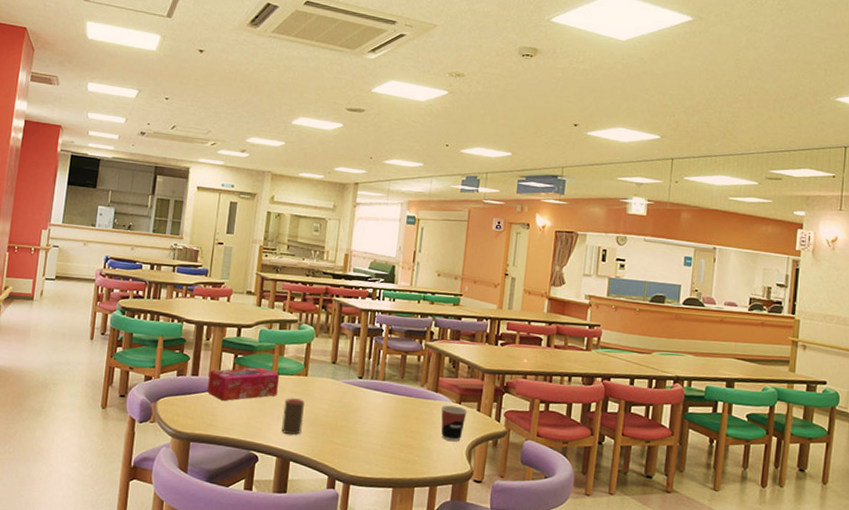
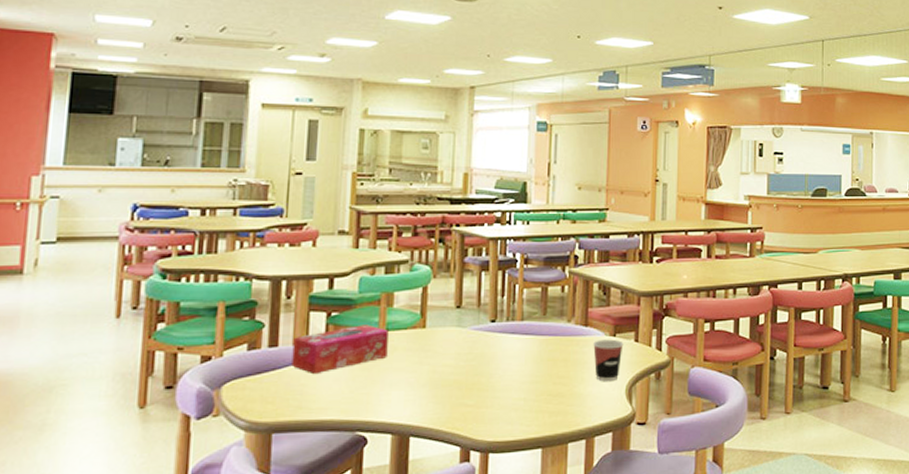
cup: present [281,397,305,436] -> none [396,356,425,404]

